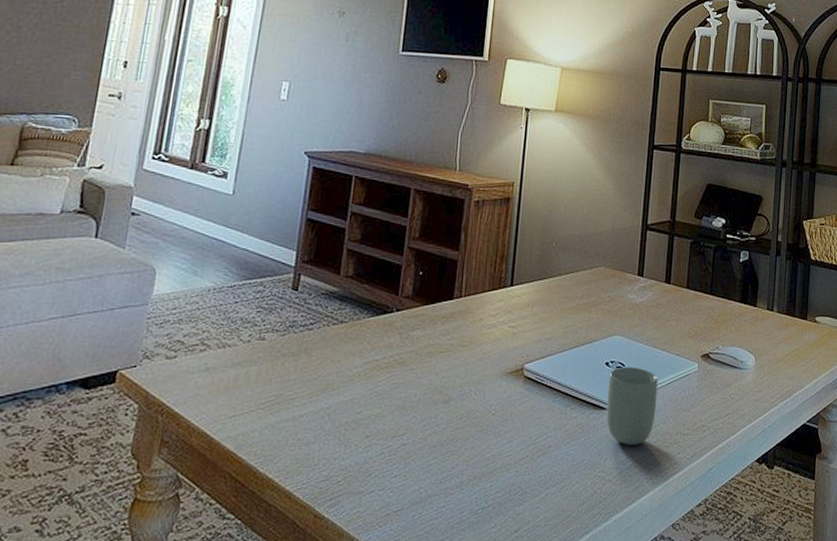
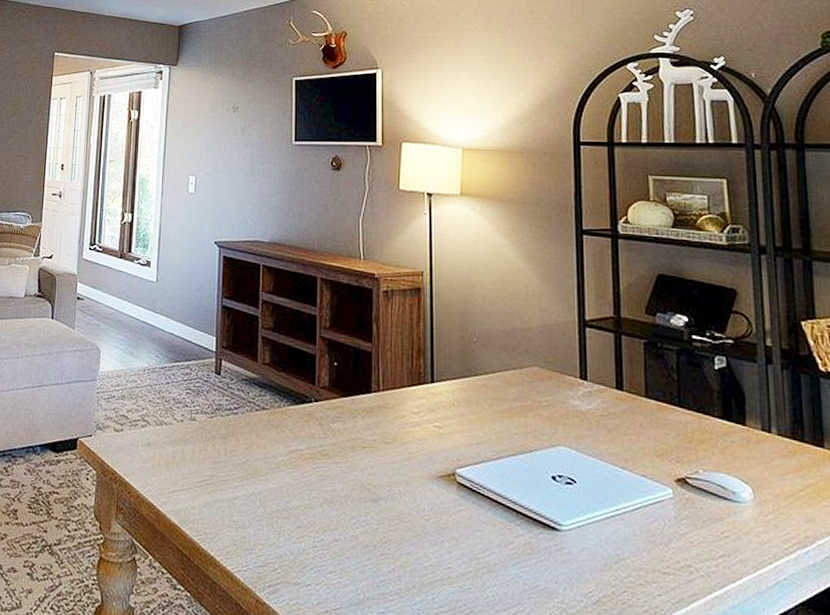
cup: present [606,367,658,445] -> none [558,483,623,578]

